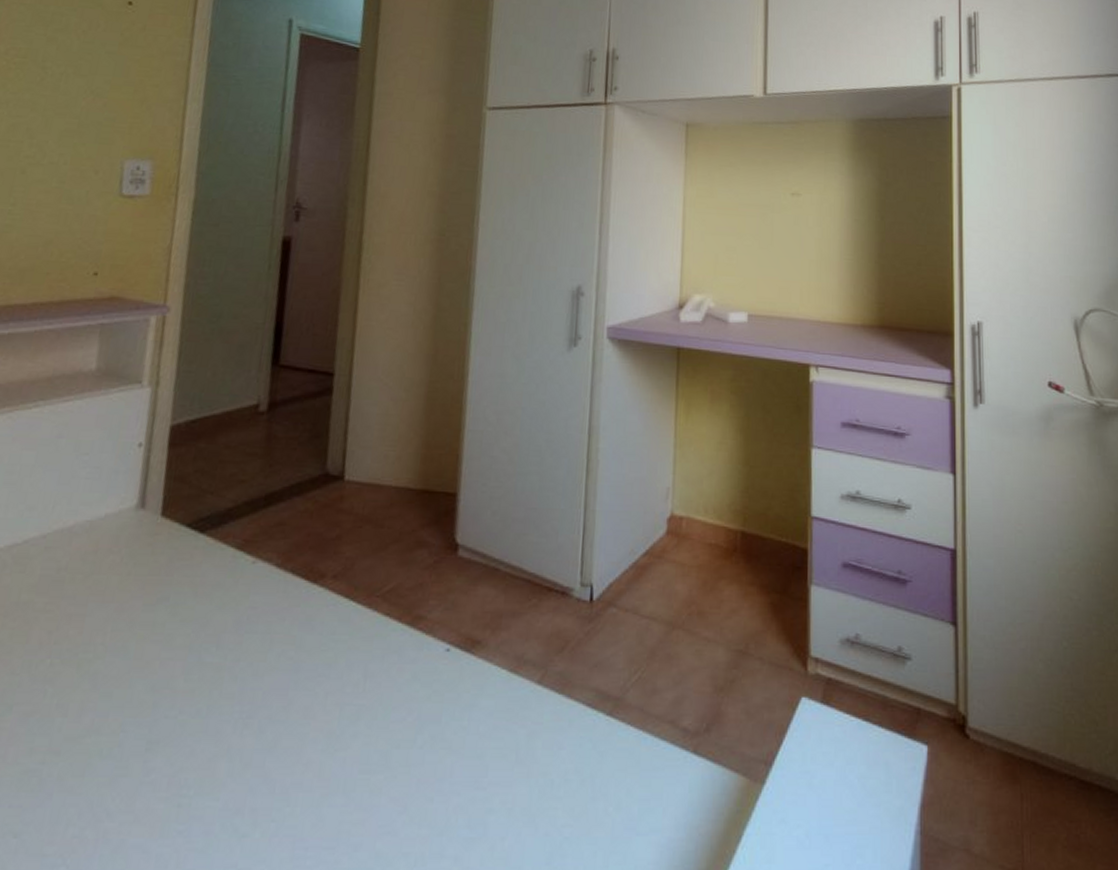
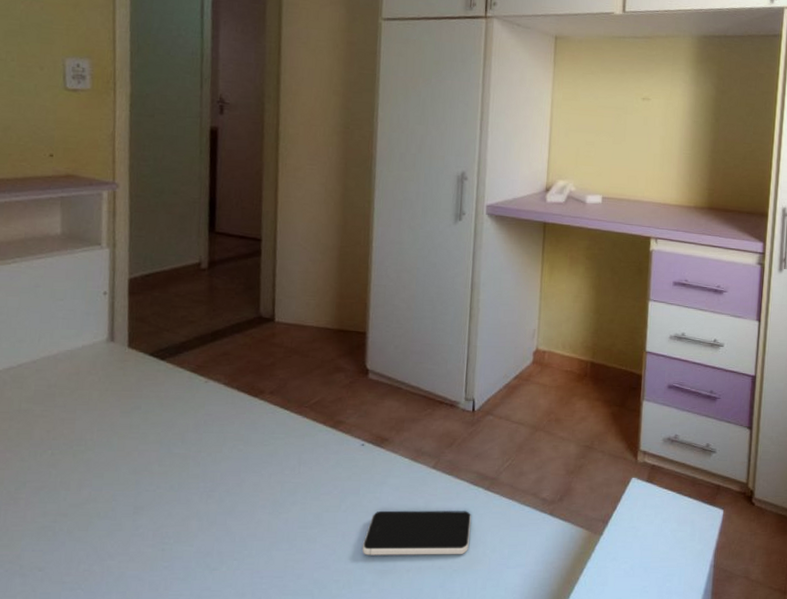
smartphone: none [441,746,589,815] -> present [362,510,472,556]

